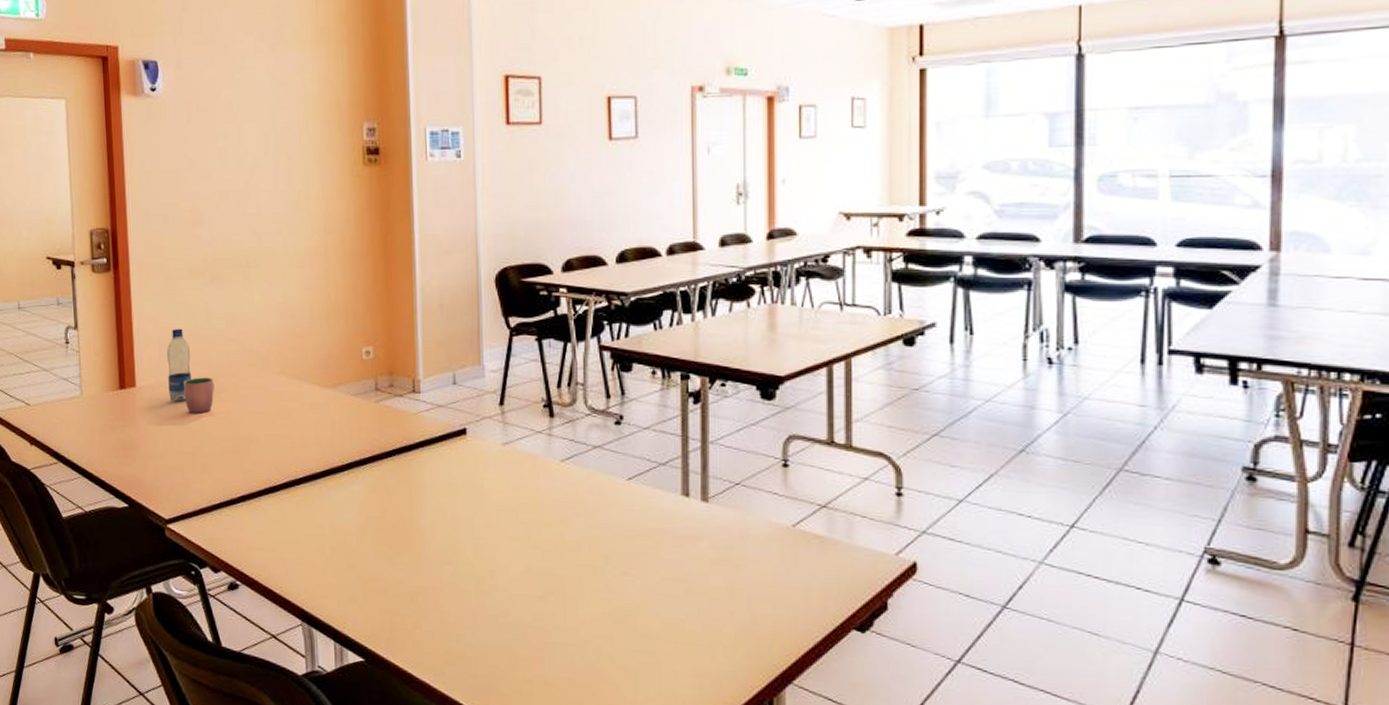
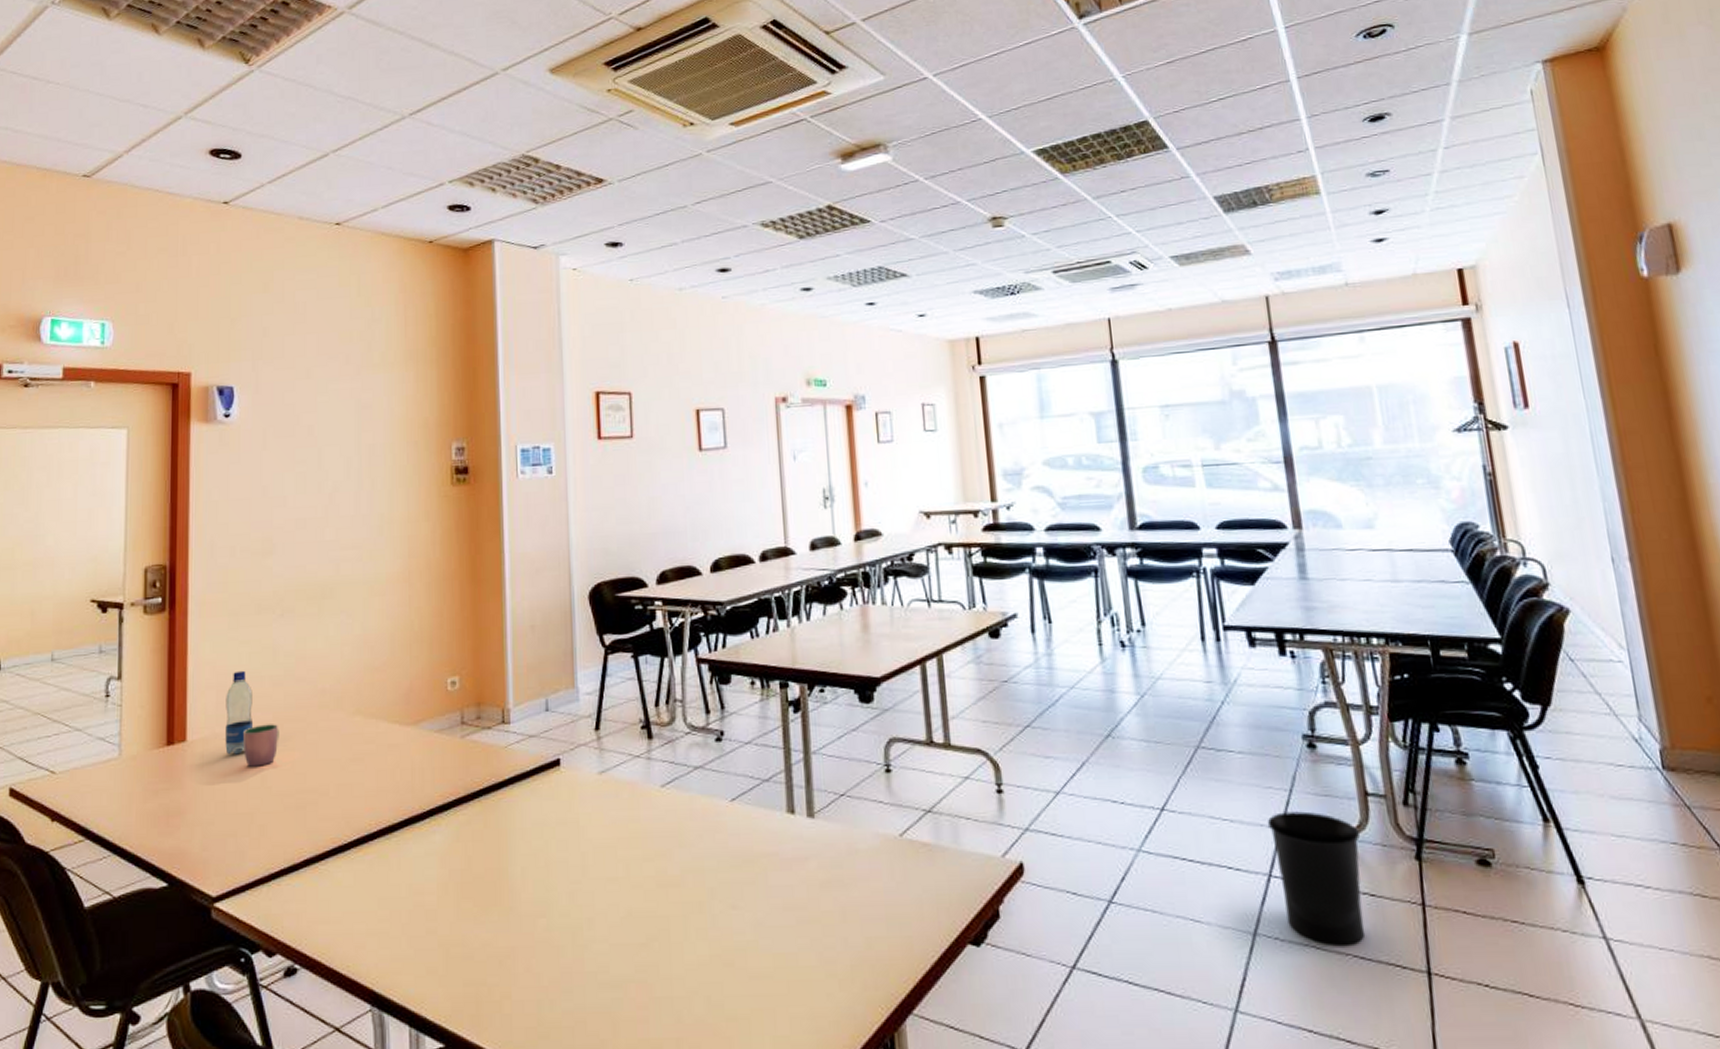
waste bin: none [1187,541,1291,674] -> present [1267,811,1366,945]

